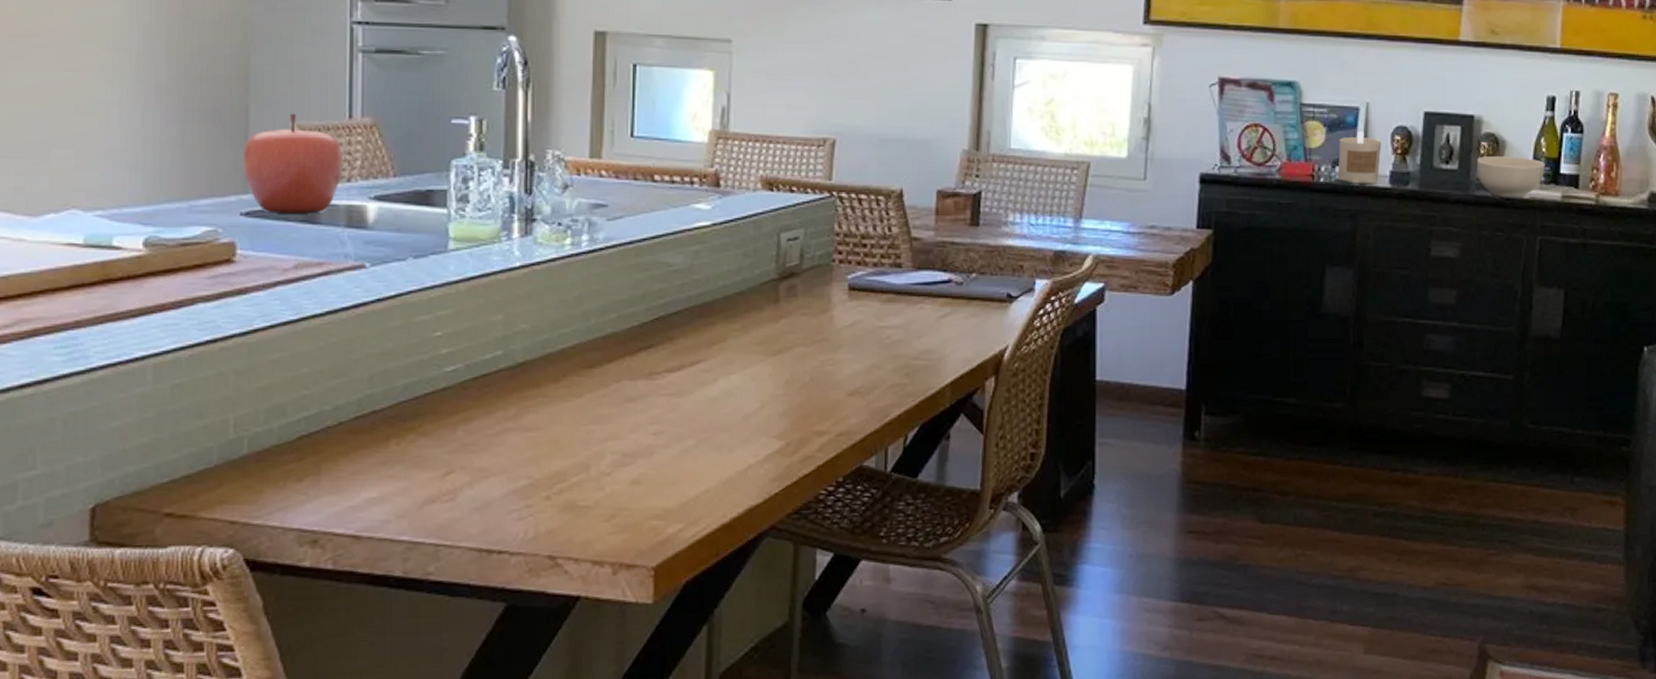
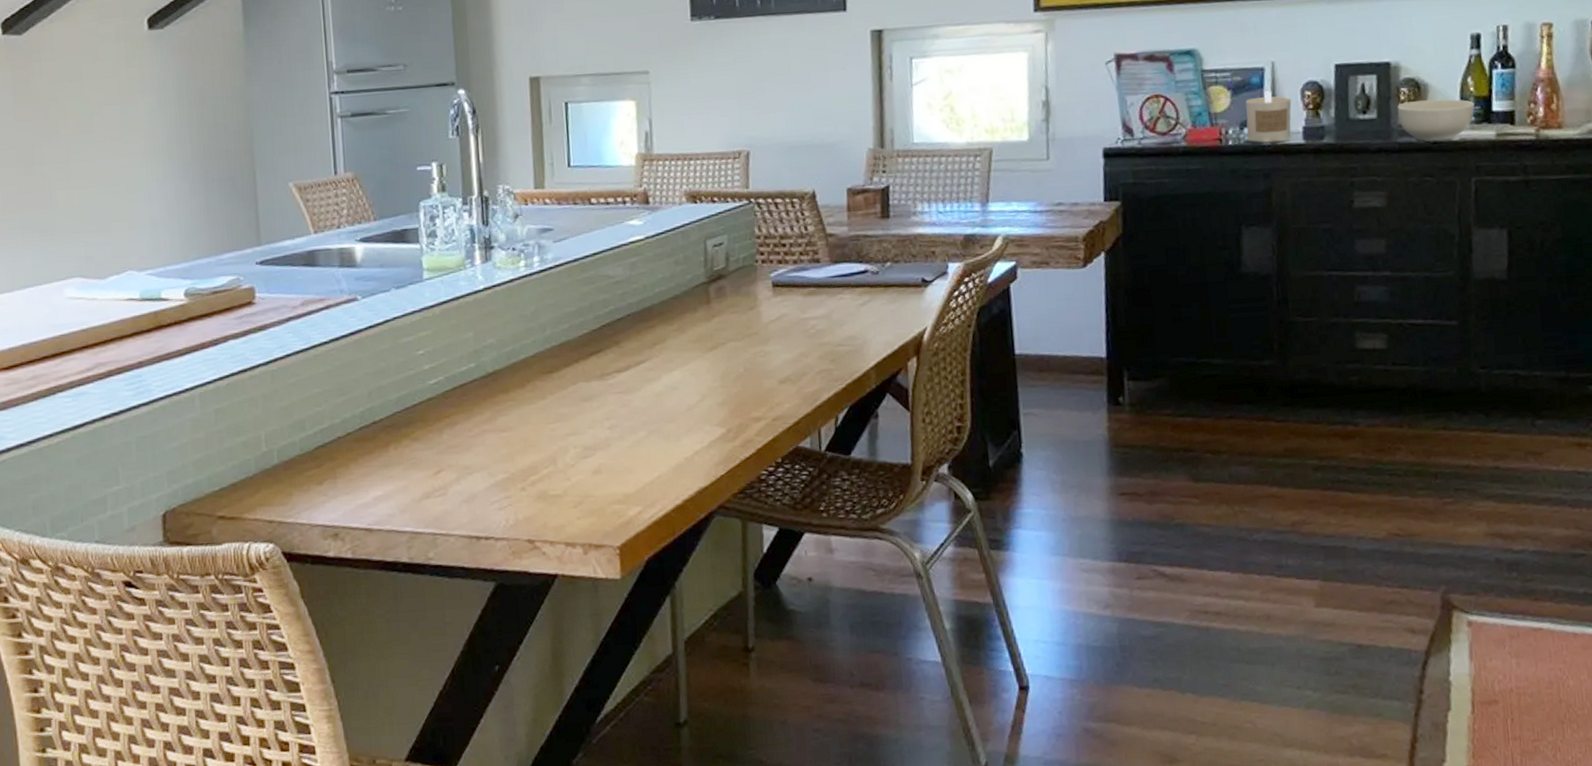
fruit: present [242,113,343,214] -> none [253,175,333,261]

